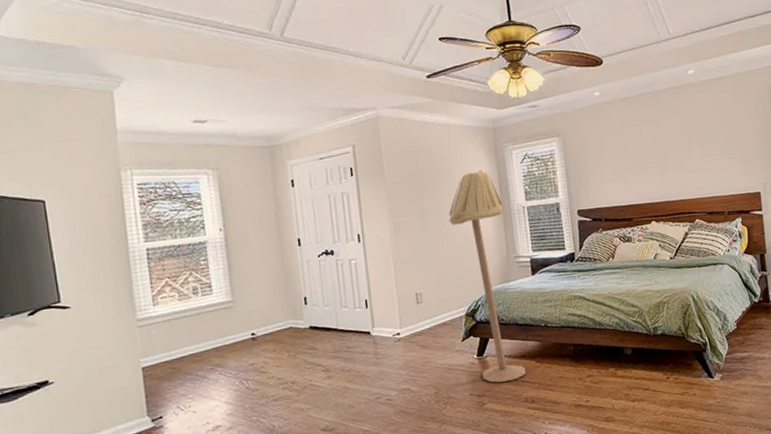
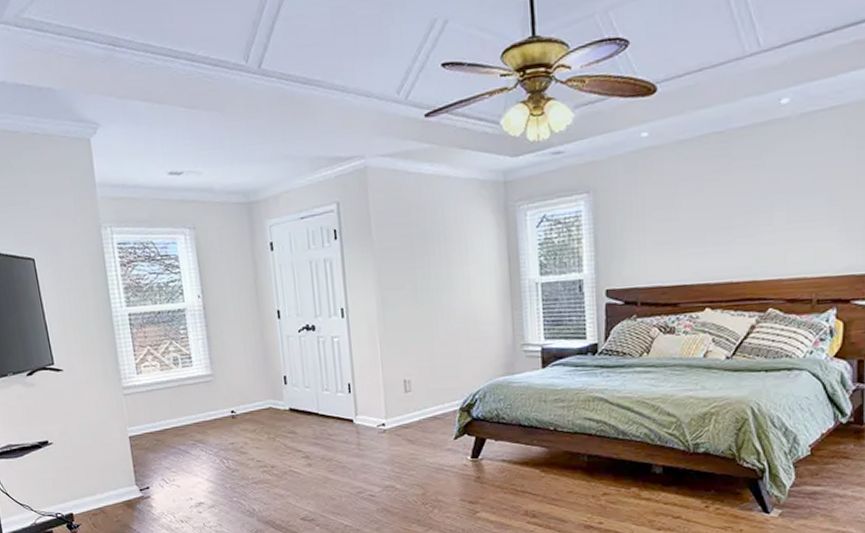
floor lamp: present [449,169,526,383] -> none [445,234,527,490]

